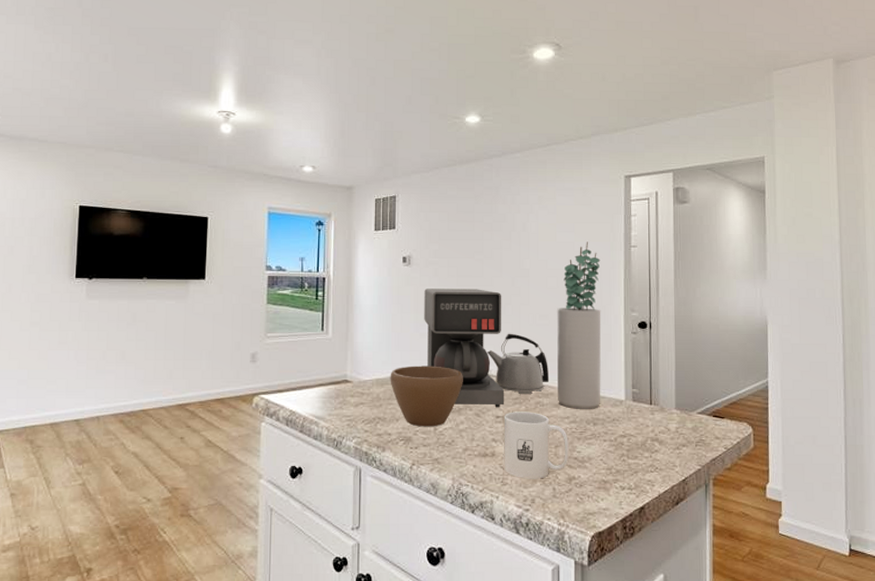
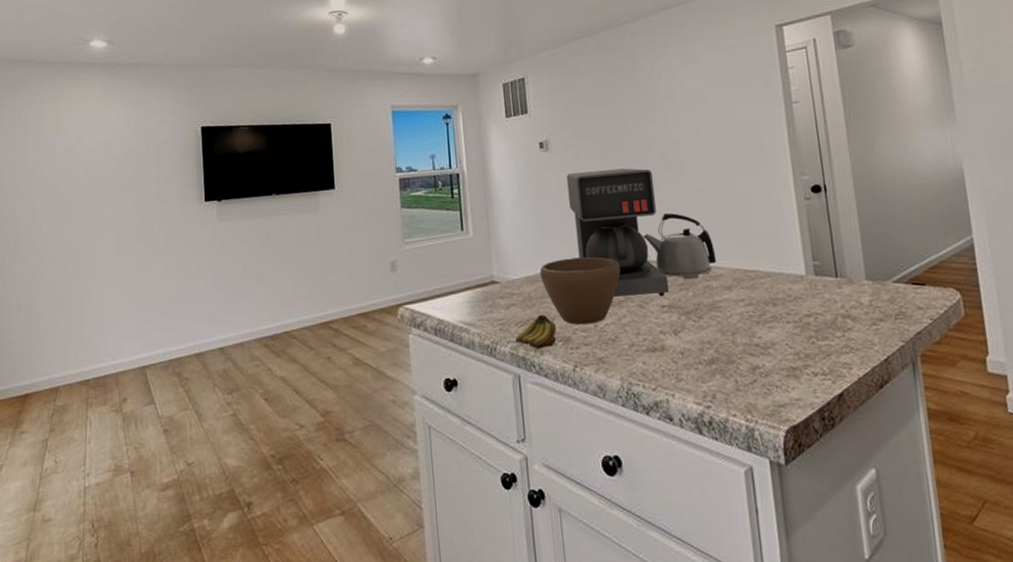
fruit: none [360,414,400,446] -> present [515,314,557,350]
mug: present [504,411,570,479] -> none [670,297,749,373]
vase: present [557,242,601,409] -> none [716,103,778,290]

